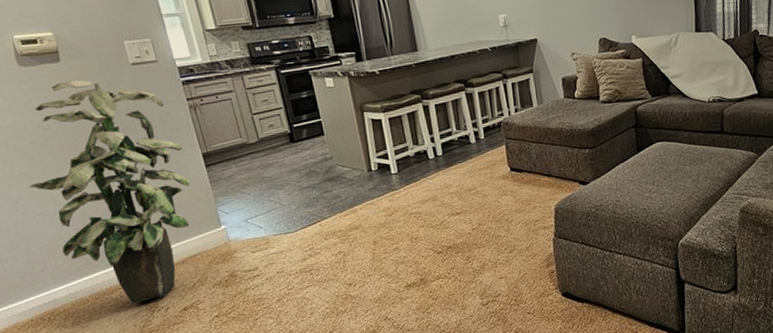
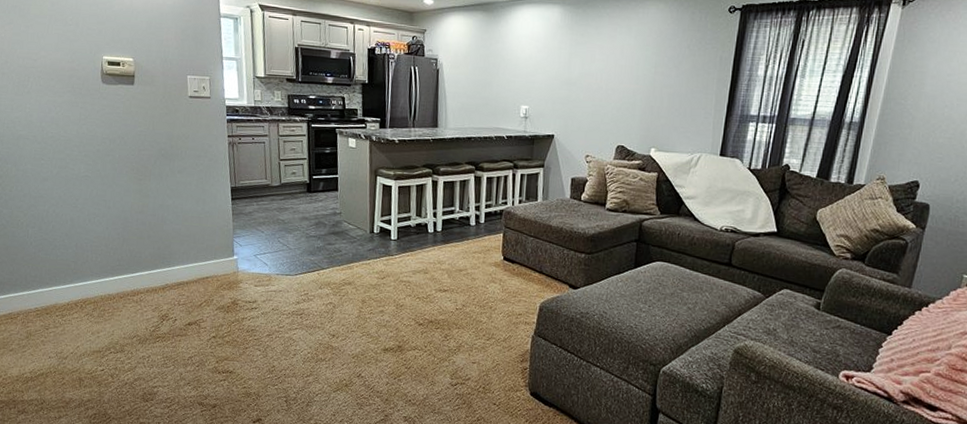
indoor plant: present [28,80,190,304] -> none [88,102,216,310]

